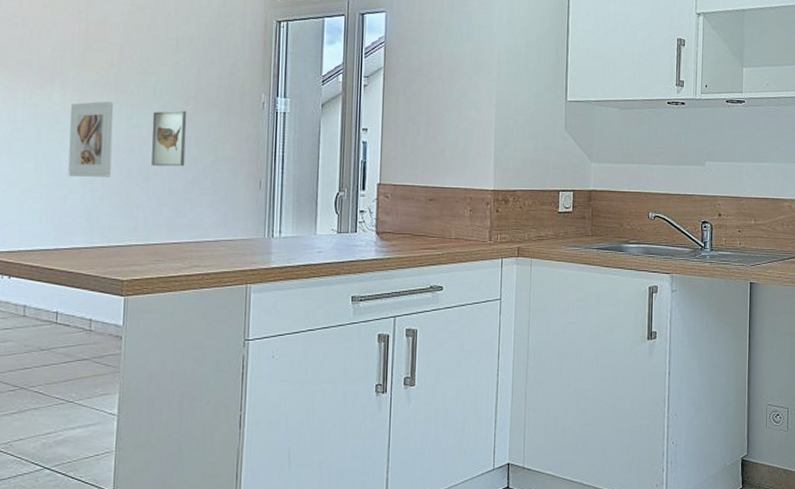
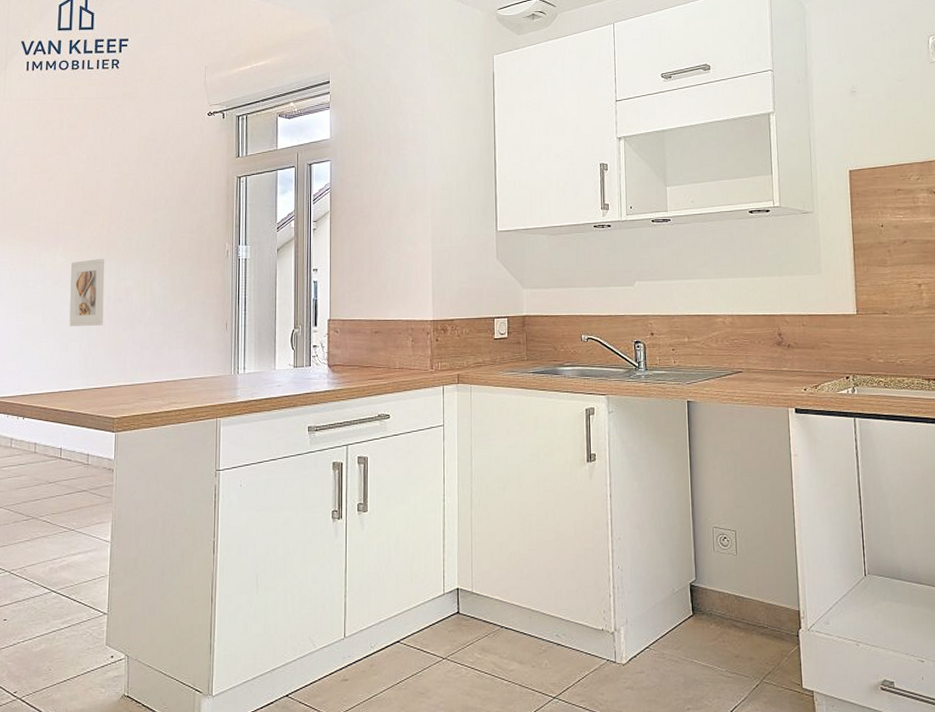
wall art: present [151,110,187,167] -> none [136,262,165,314]

